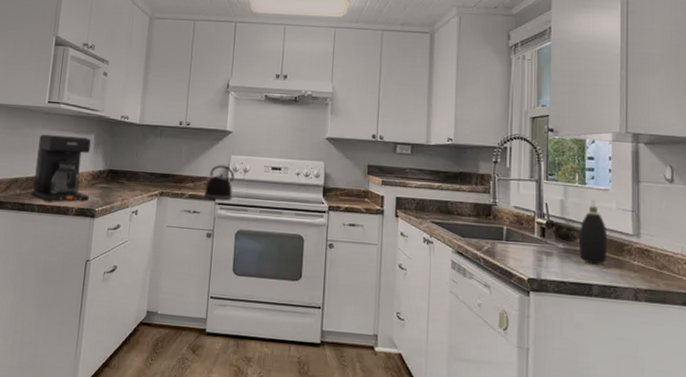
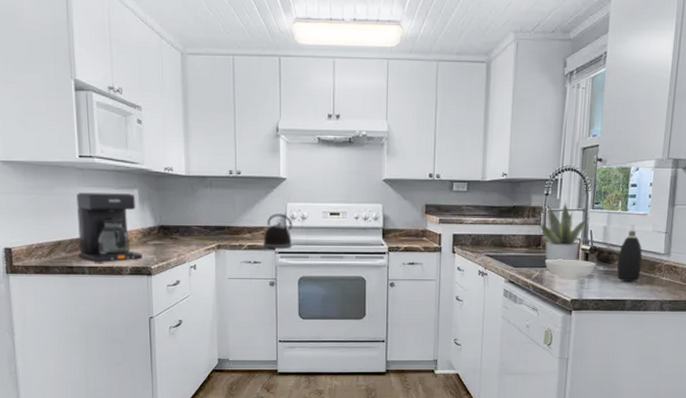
potted plant: none [490,170,542,234] -> present [540,200,588,261]
bowl: none [495,230,554,257] -> present [544,259,596,280]

